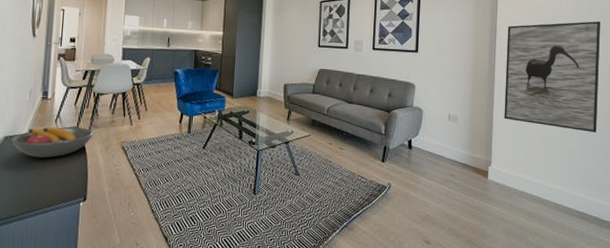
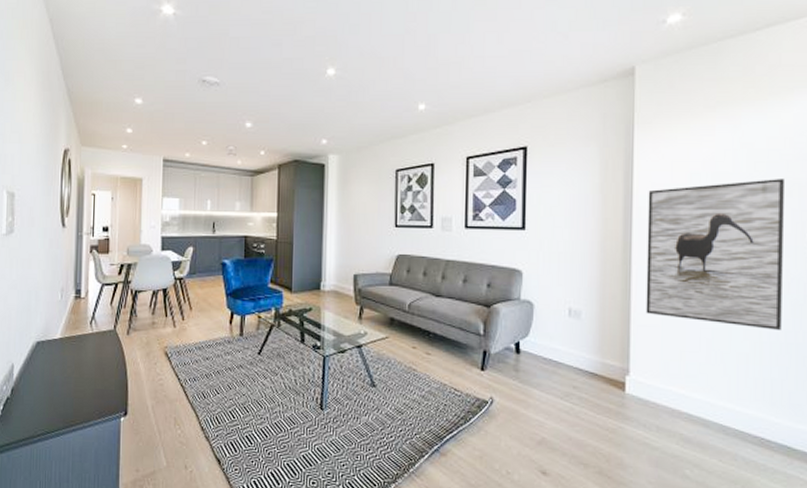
fruit bowl: present [11,127,95,158] -> none [44,330,134,366]

